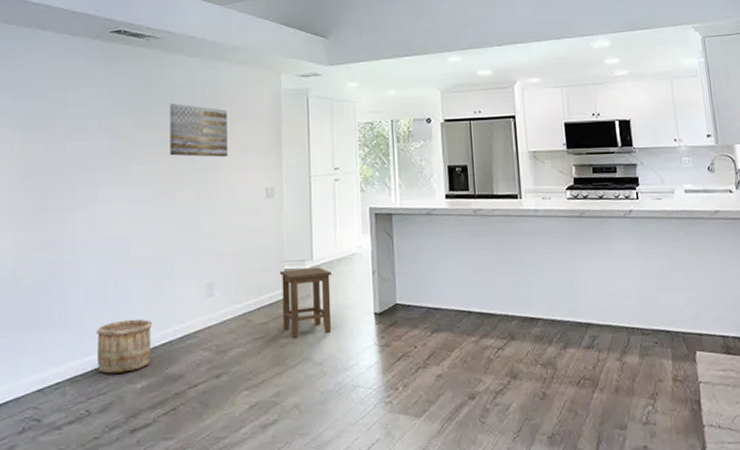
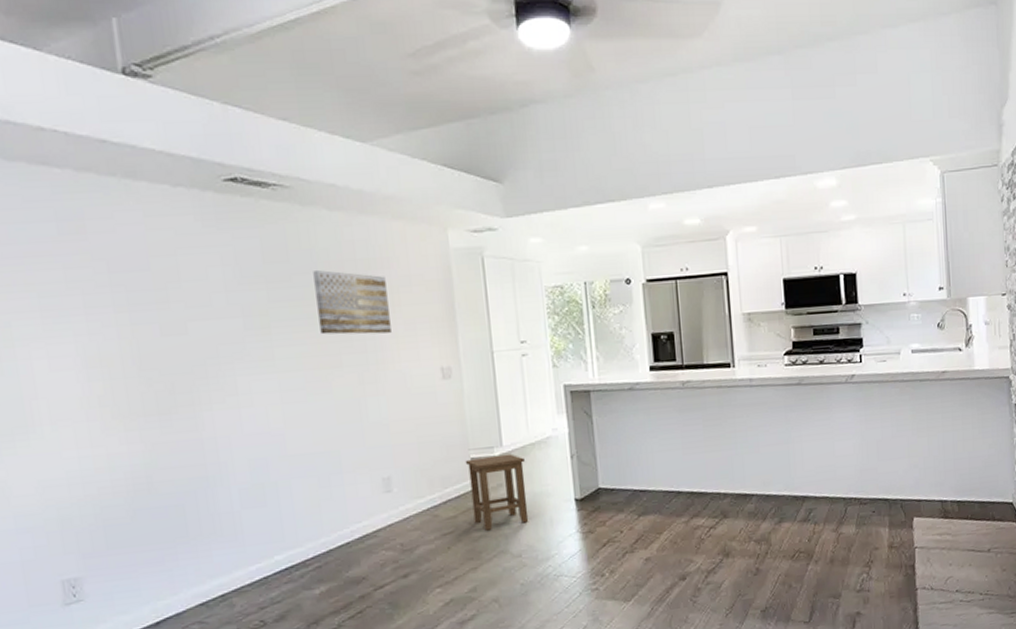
wooden bucket: present [97,319,152,374] -> none [260,521,327,582]

